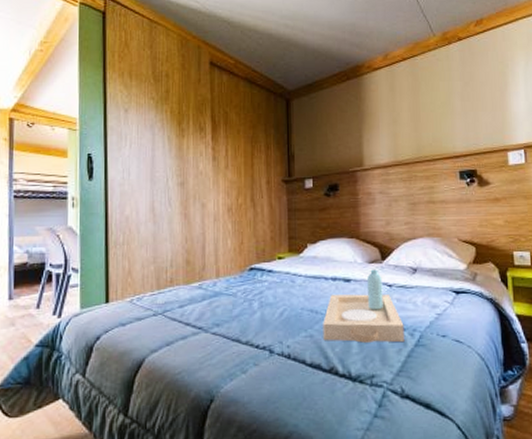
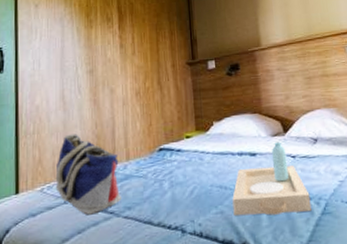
tote bag: none [144,247,210,329] -> present [55,134,121,215]

